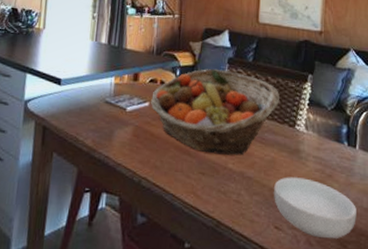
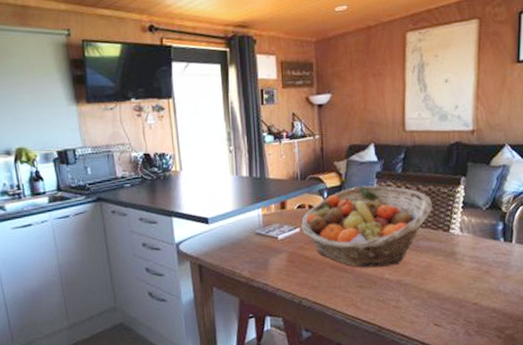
cereal bowl: present [274,177,356,238] -> none [432,277,513,328]

